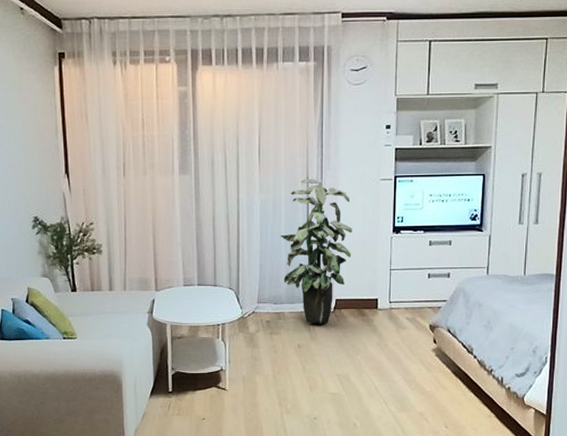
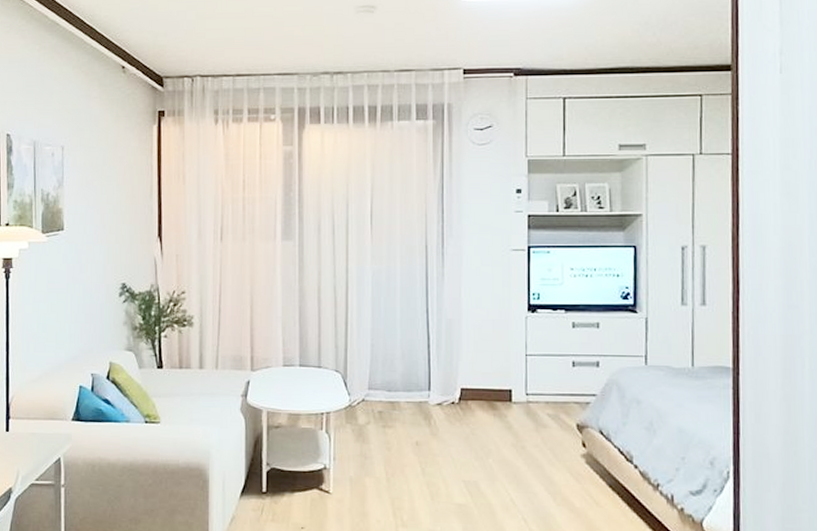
indoor plant: present [280,179,353,324] -> none [394,248,480,417]

